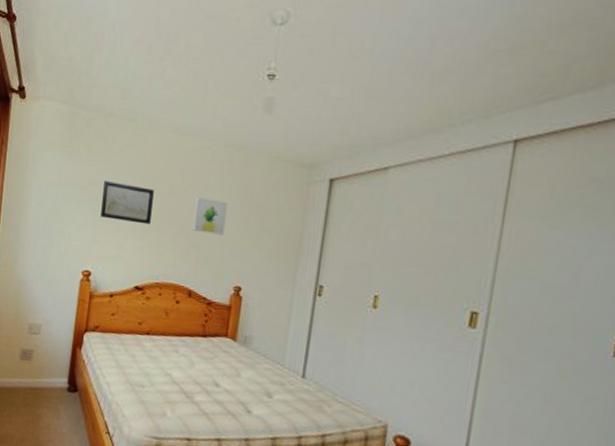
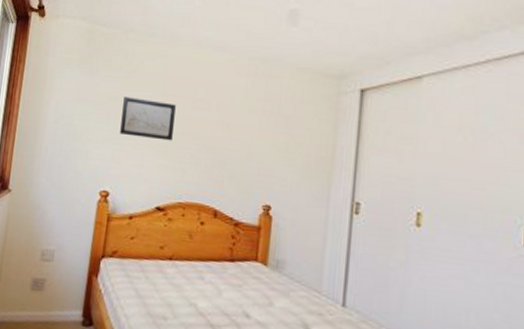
wall art: present [193,198,228,235] -> none [217,112,253,151]

